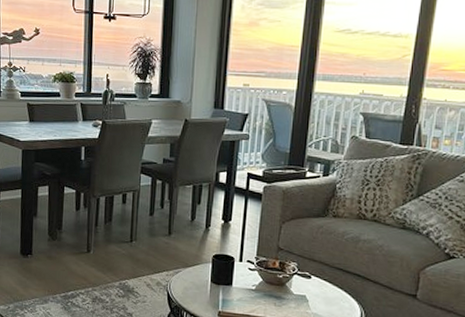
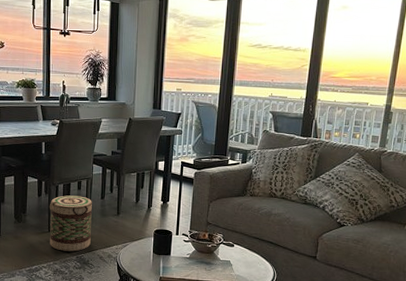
basket: none [88,210,139,277] -> present [49,195,92,252]

